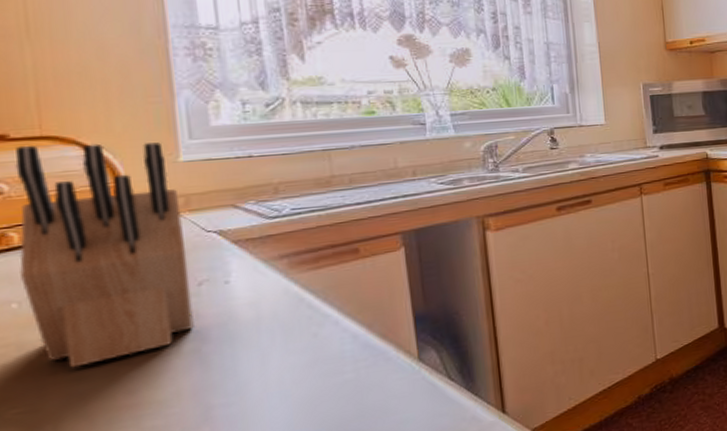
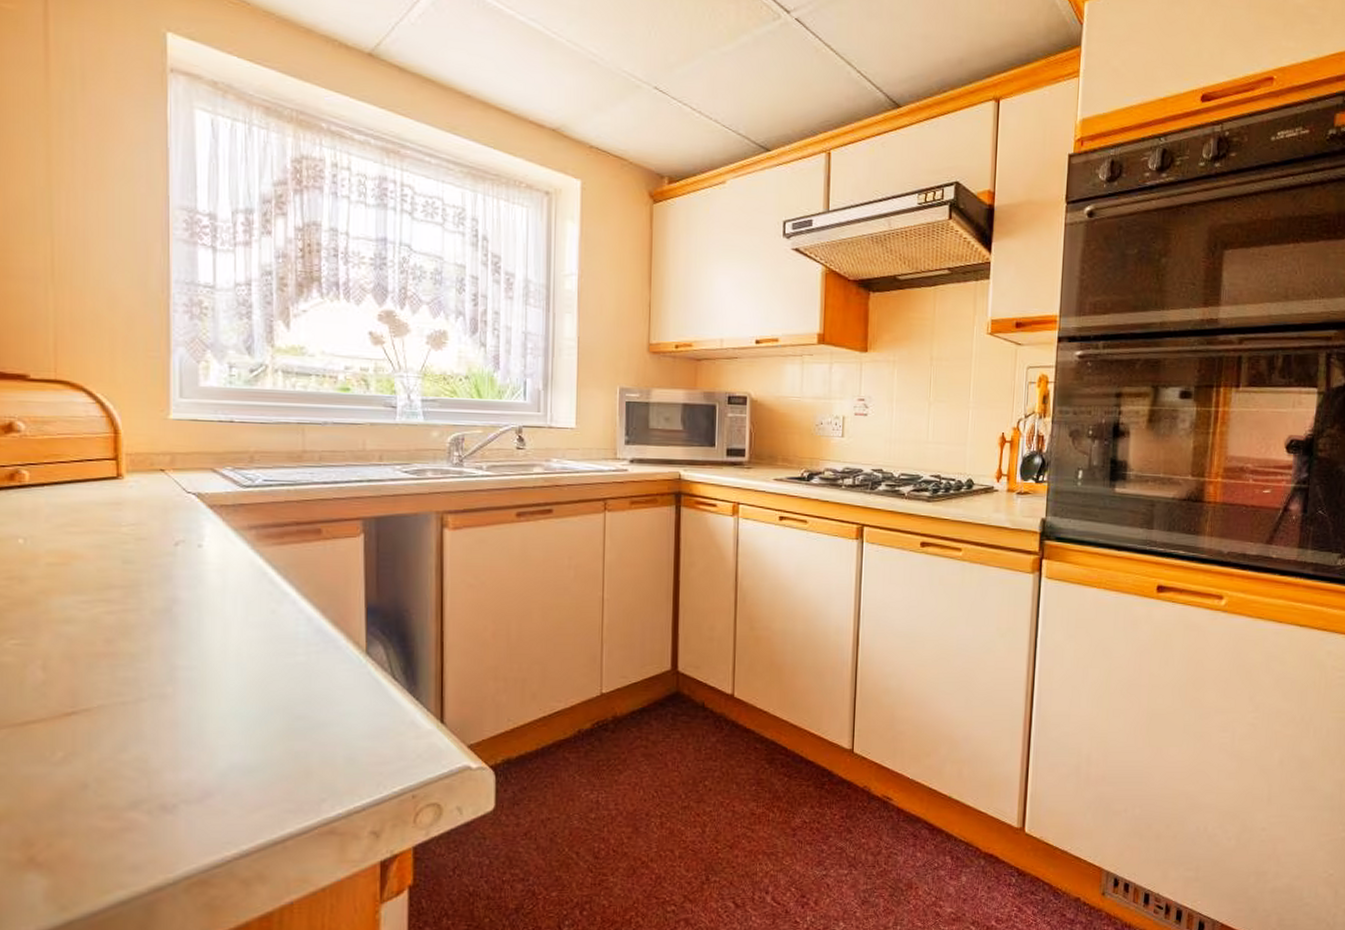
knife block: present [15,142,194,368] -> none [28,387,168,609]

